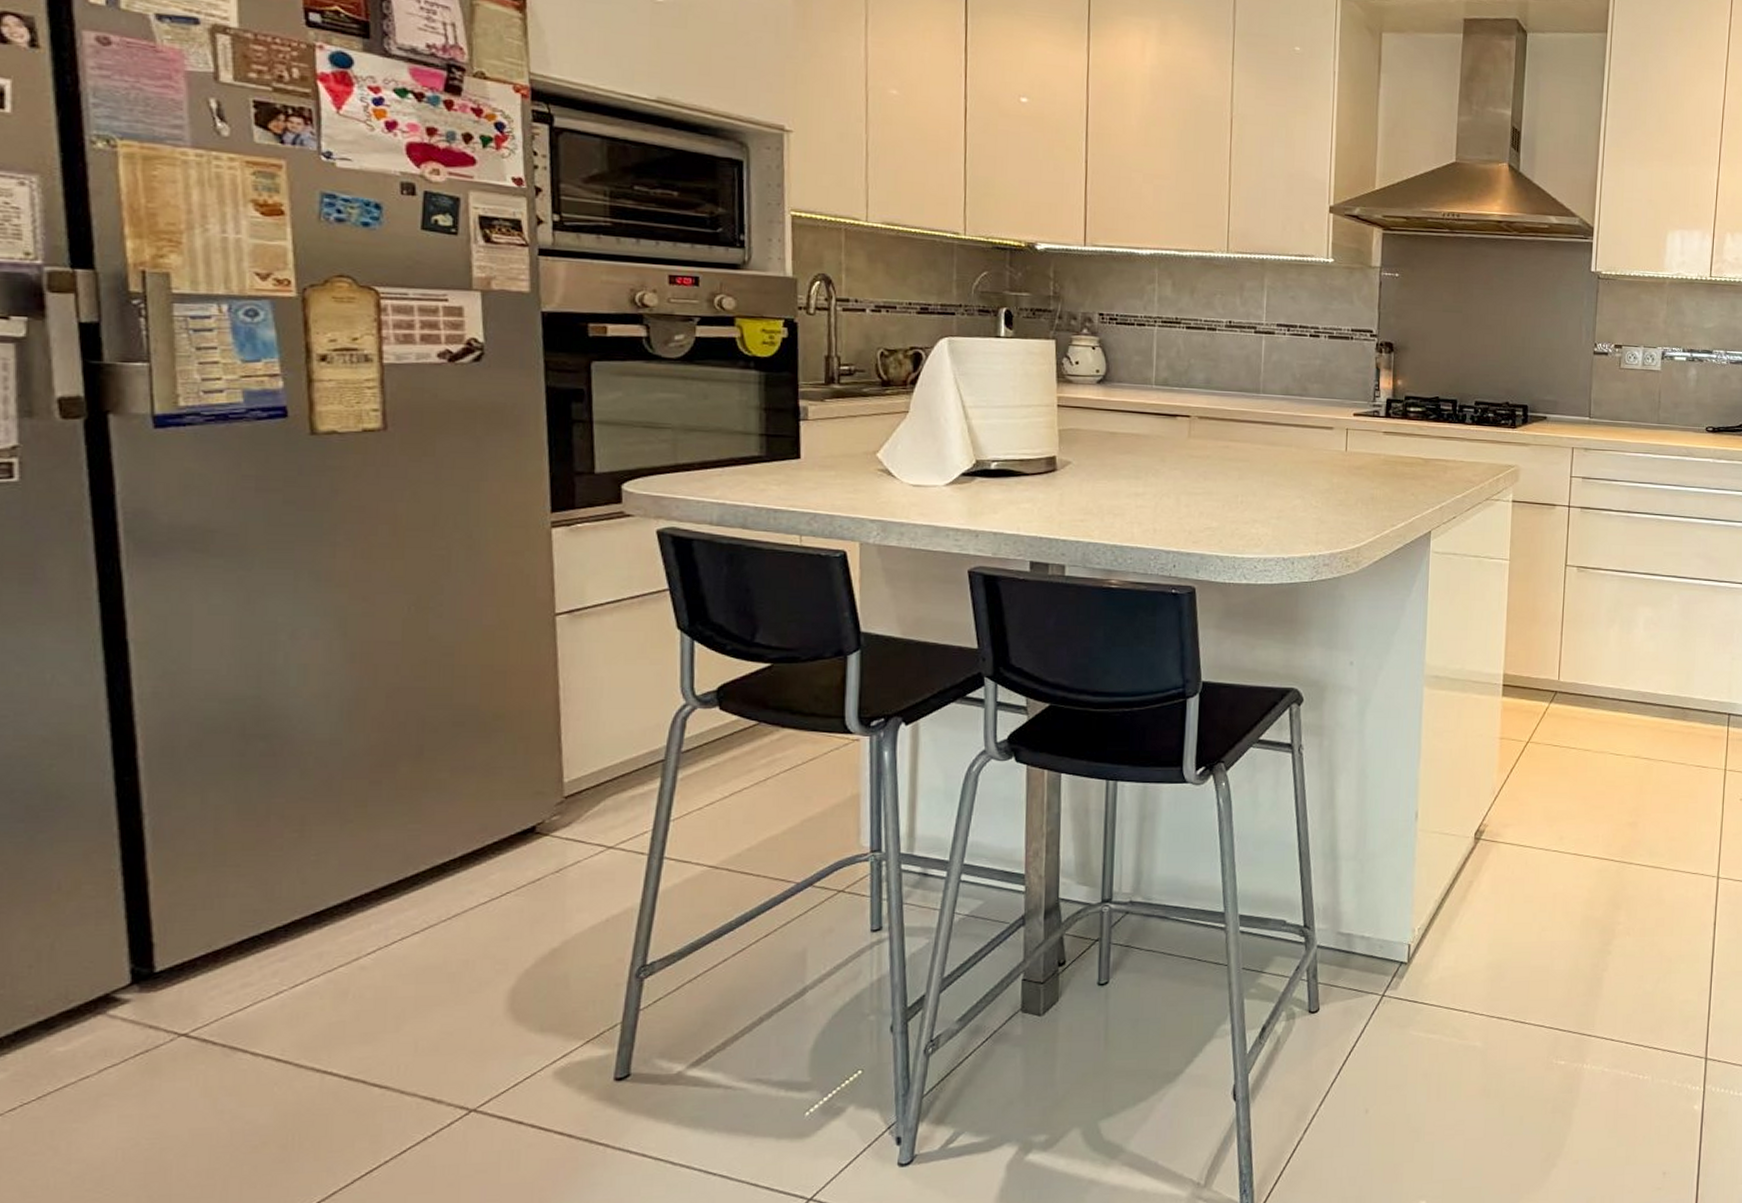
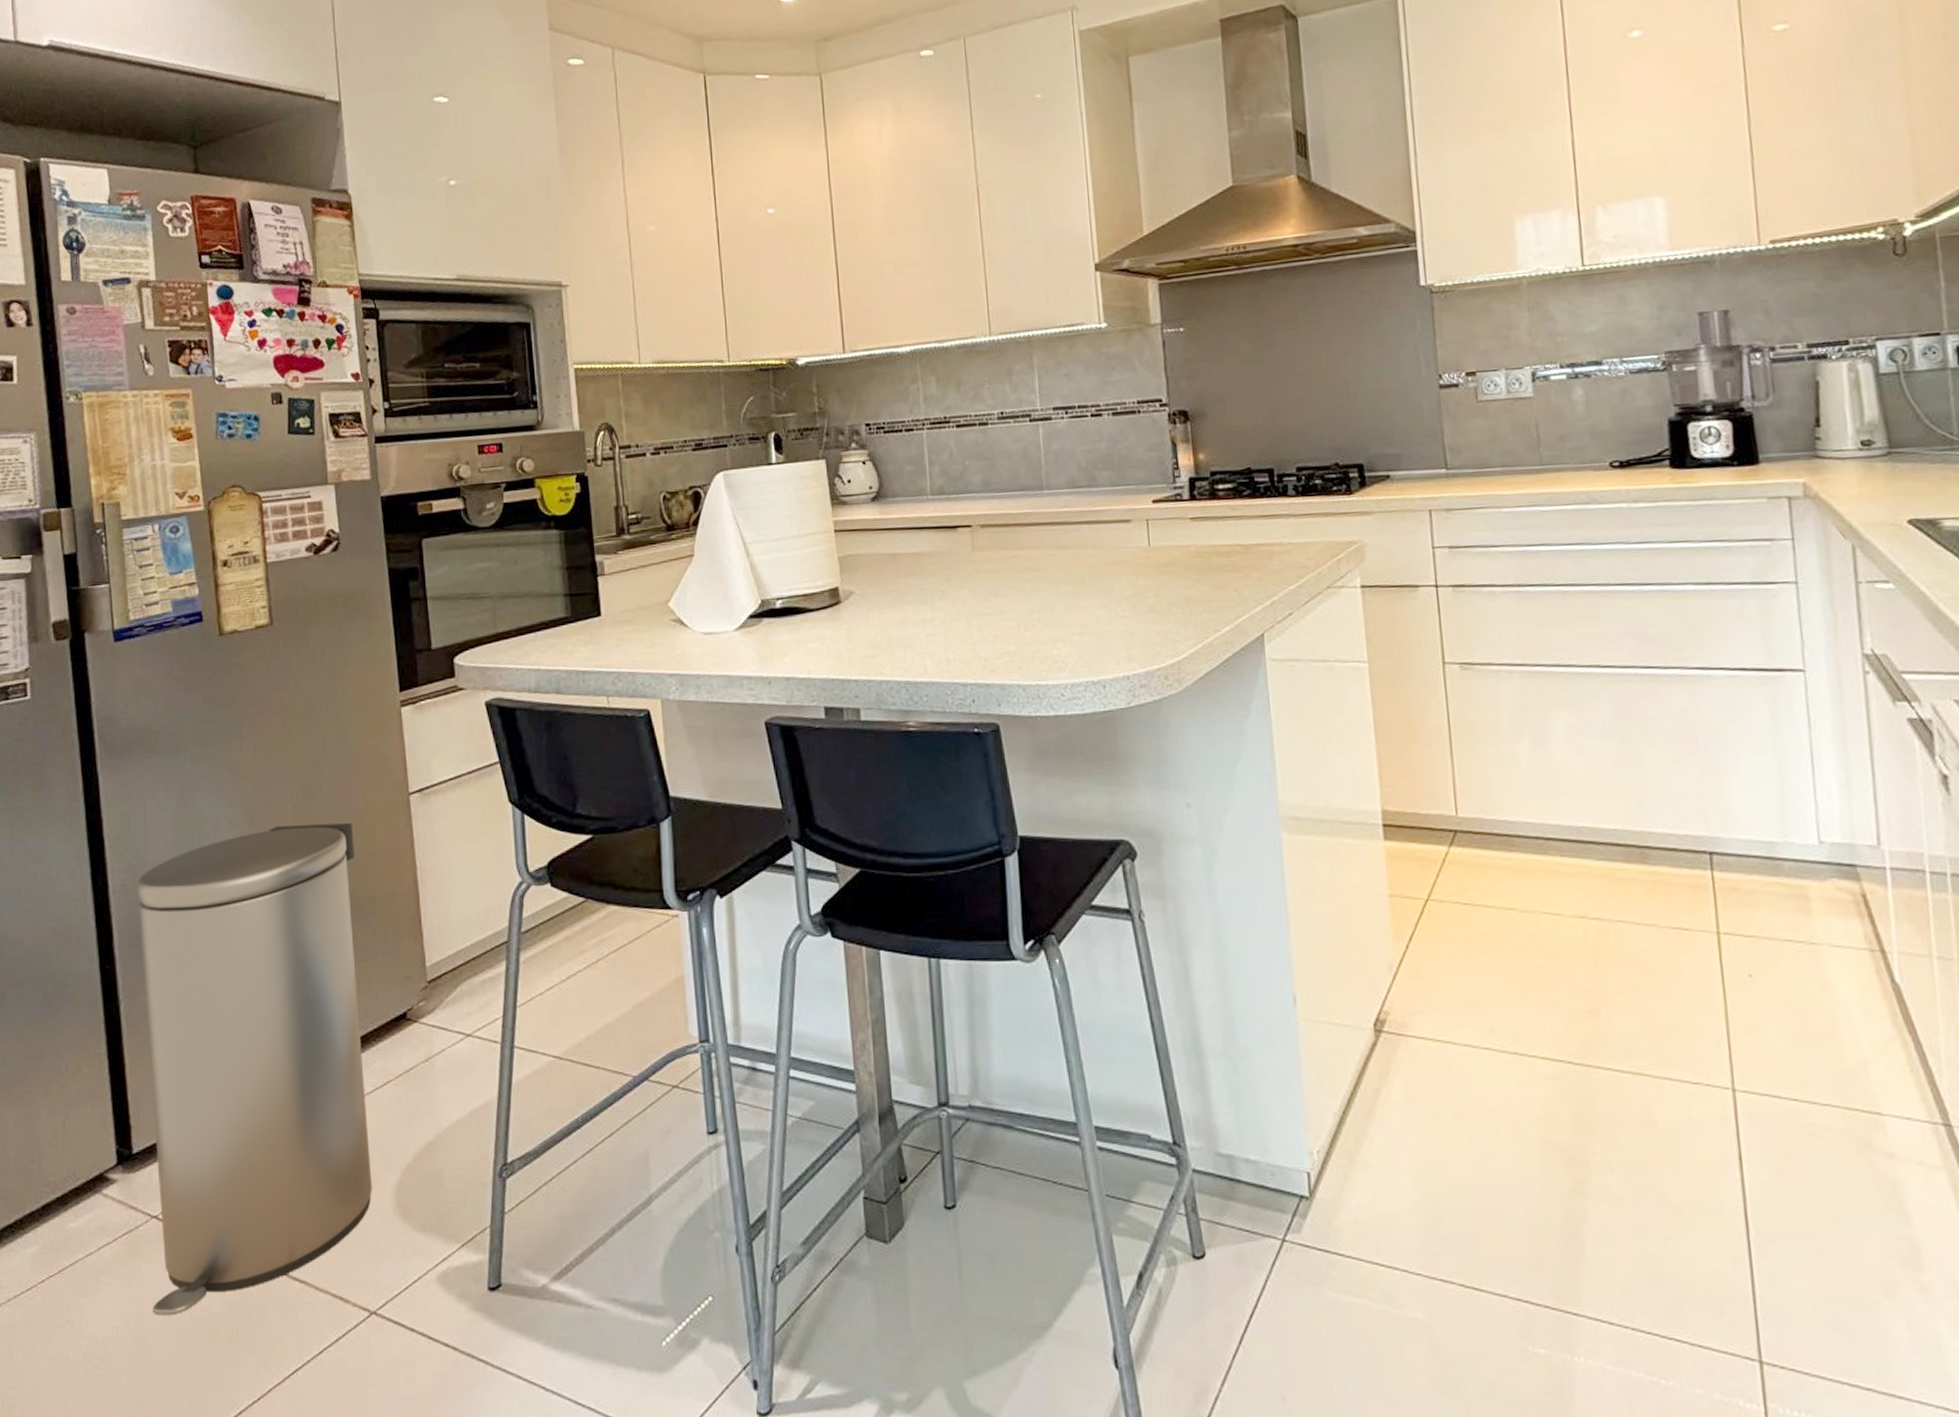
pedal bin: none [174,639,482,1133] -> present [136,823,372,1316]

